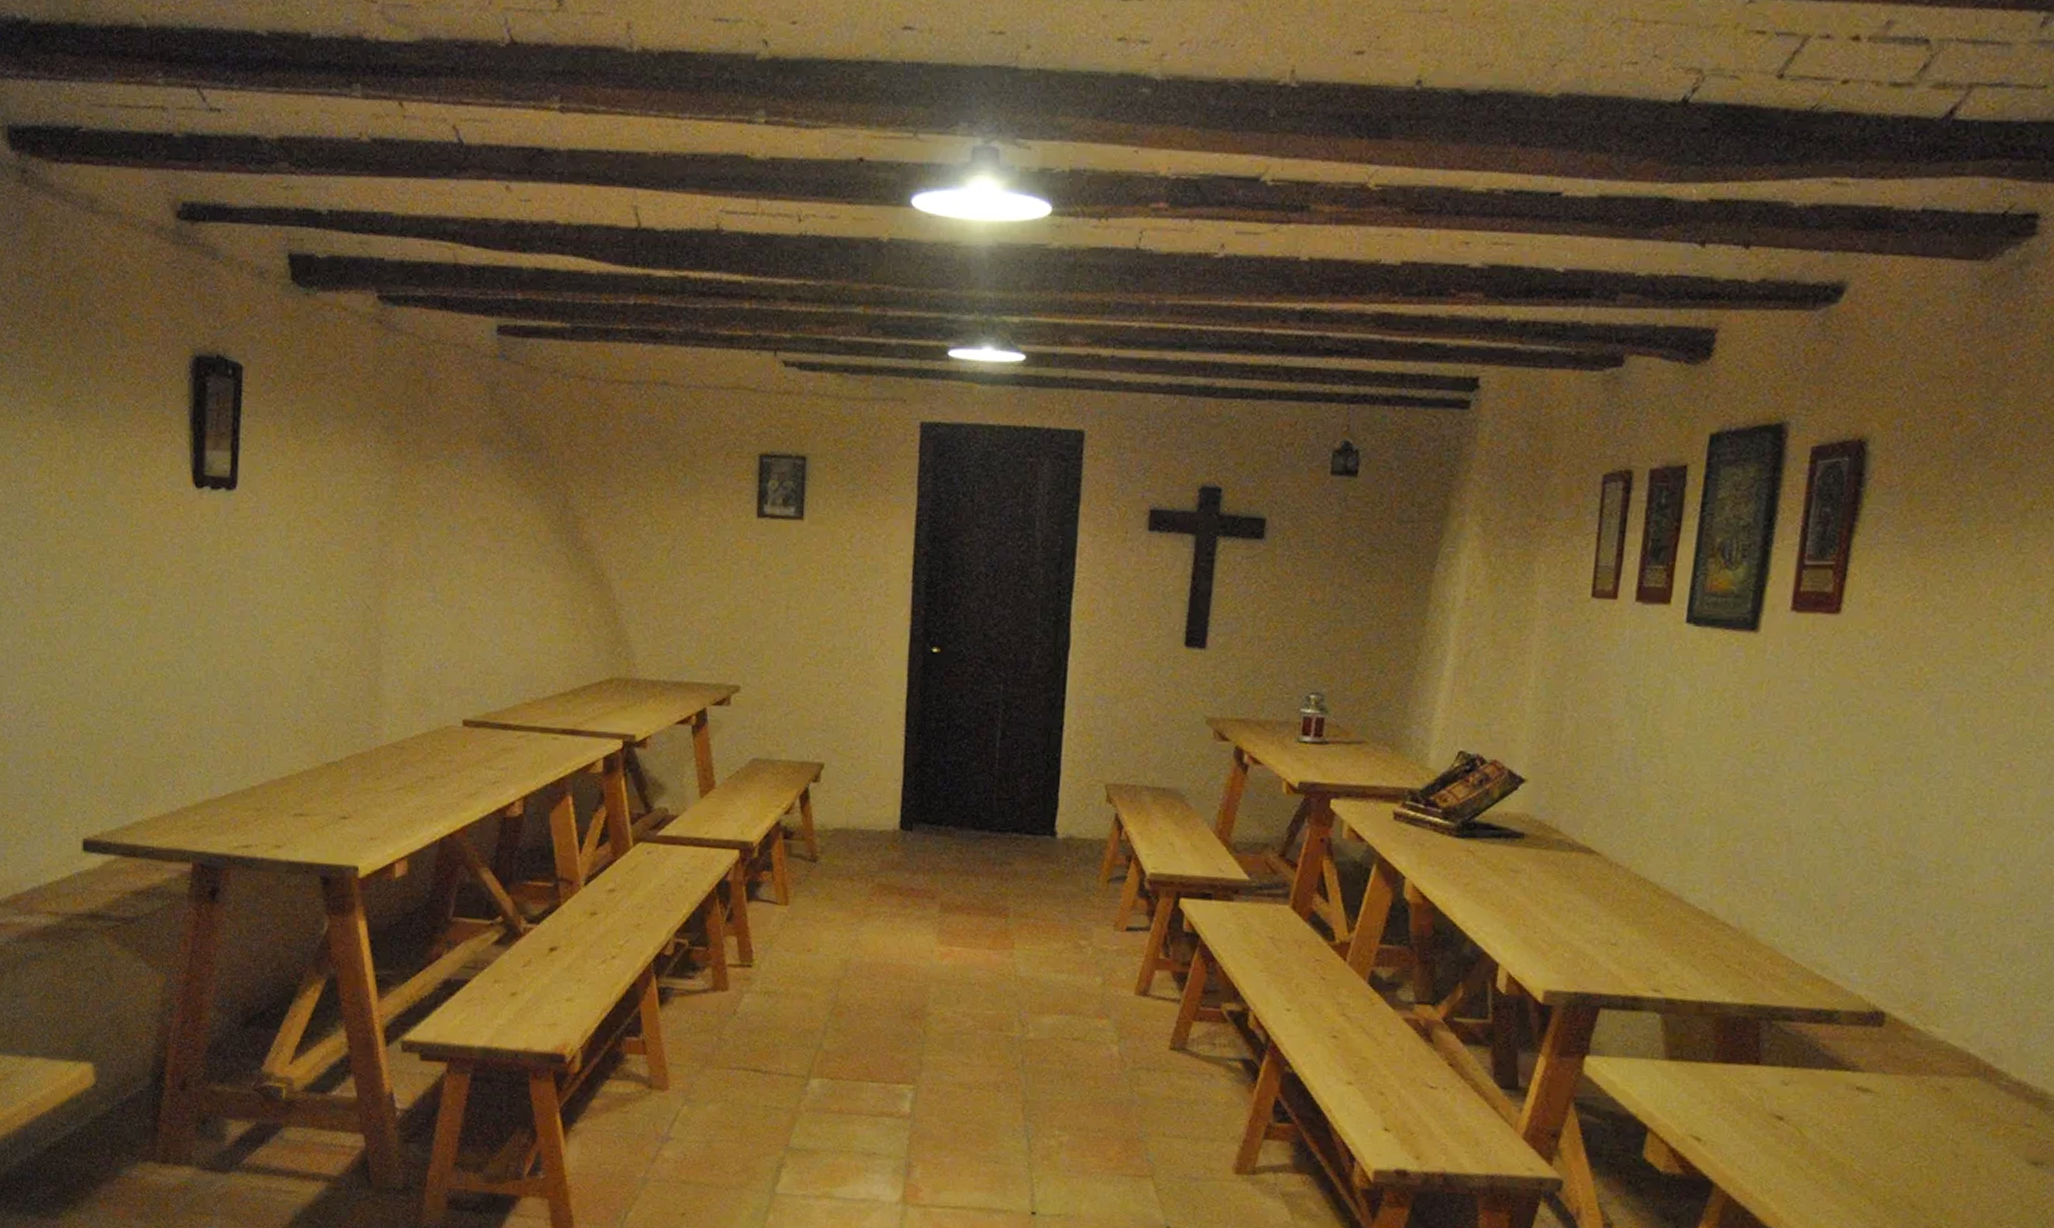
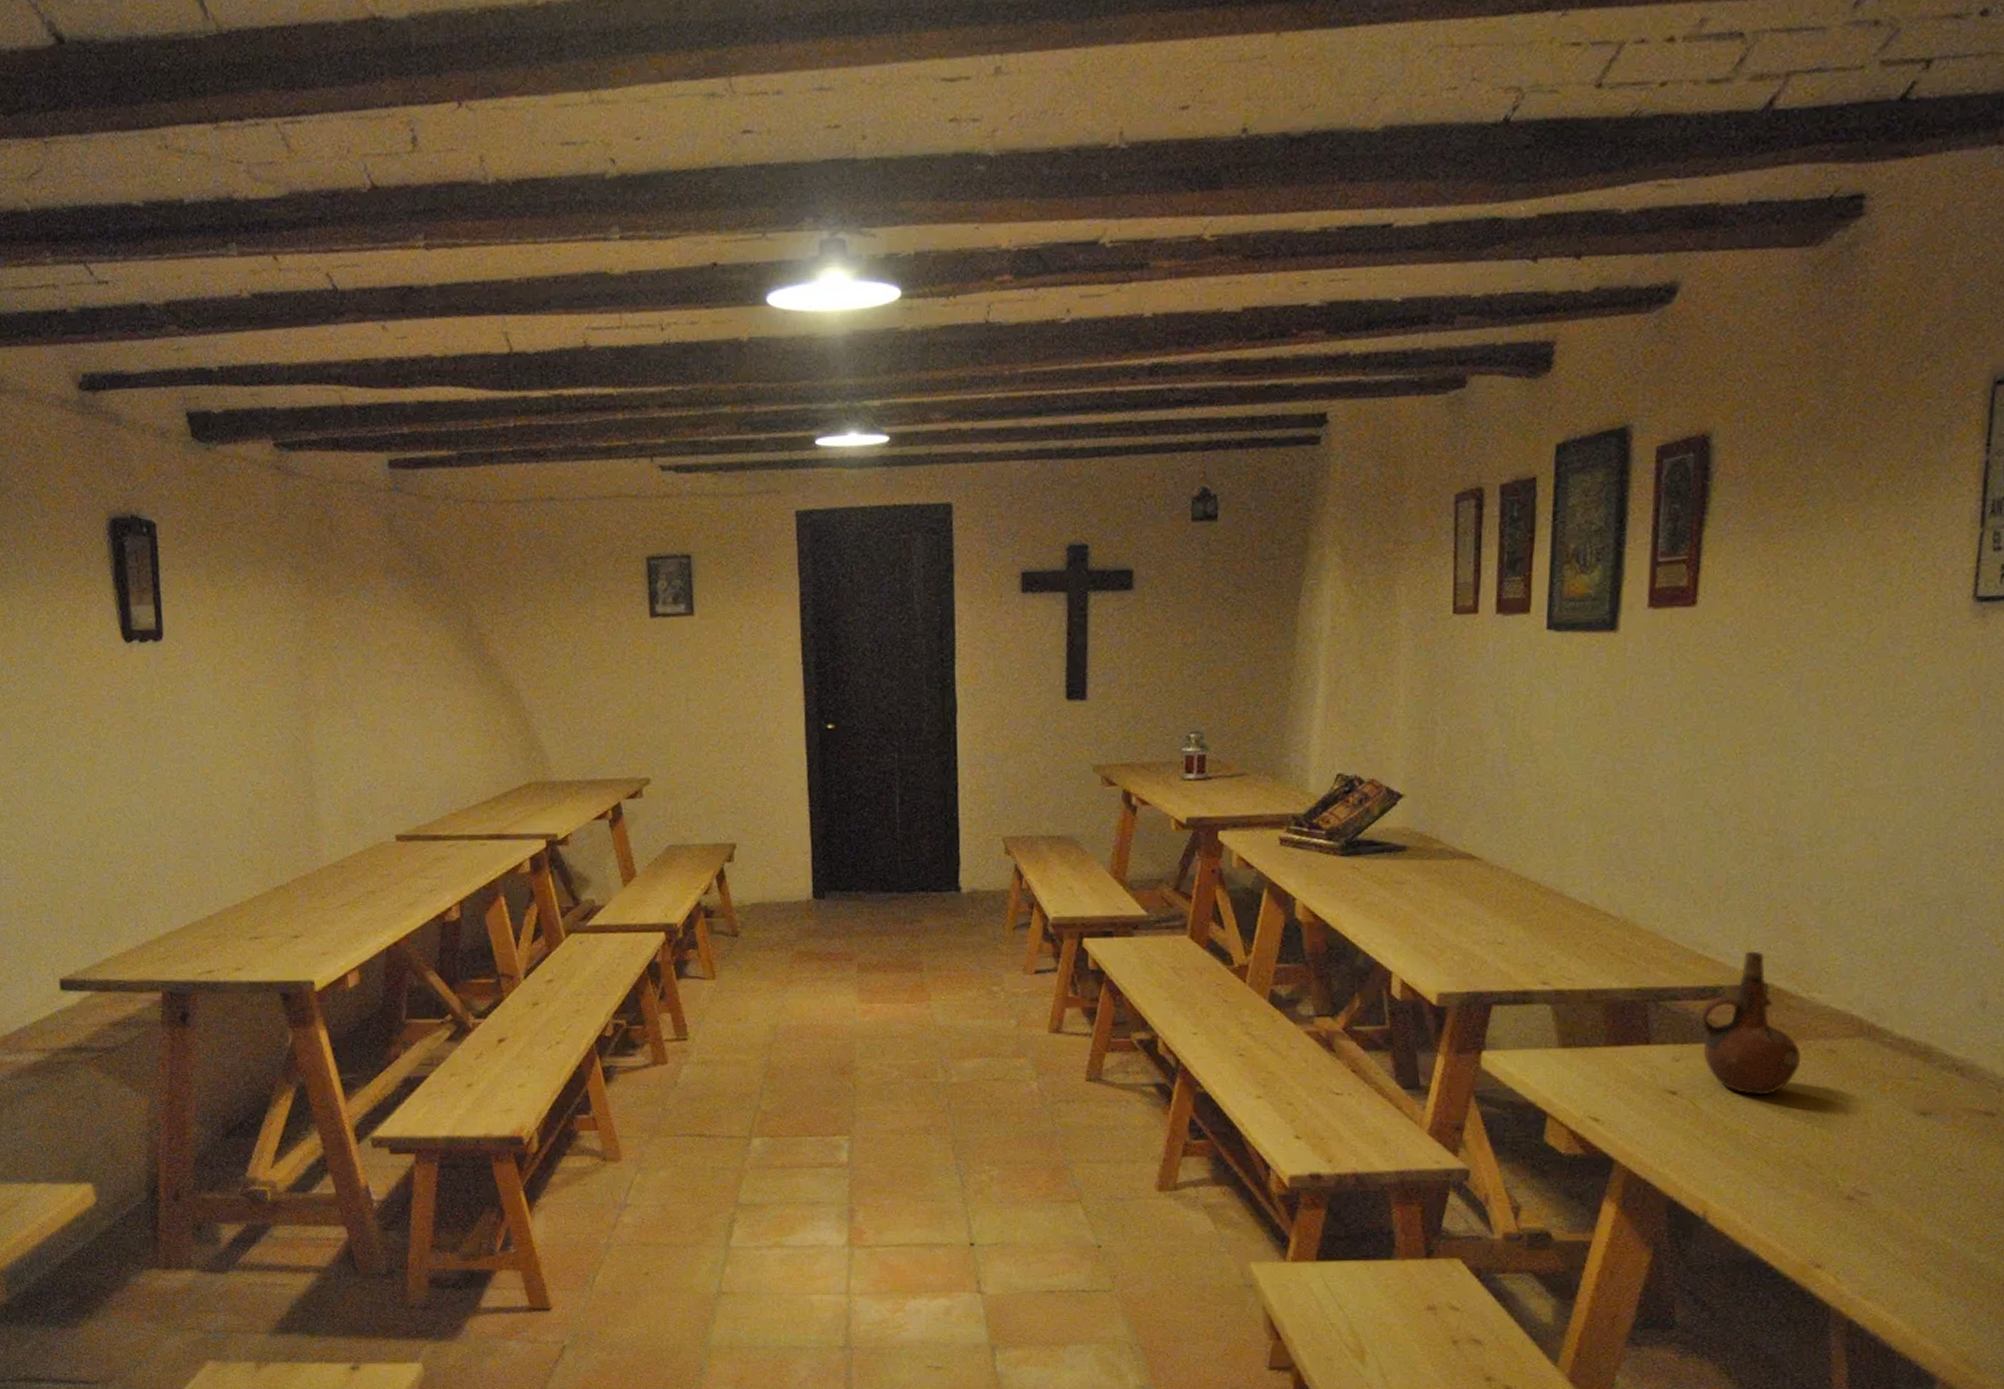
ceramic pitcher: none [1813,976,1914,1130] -> present [1700,951,1802,1096]

